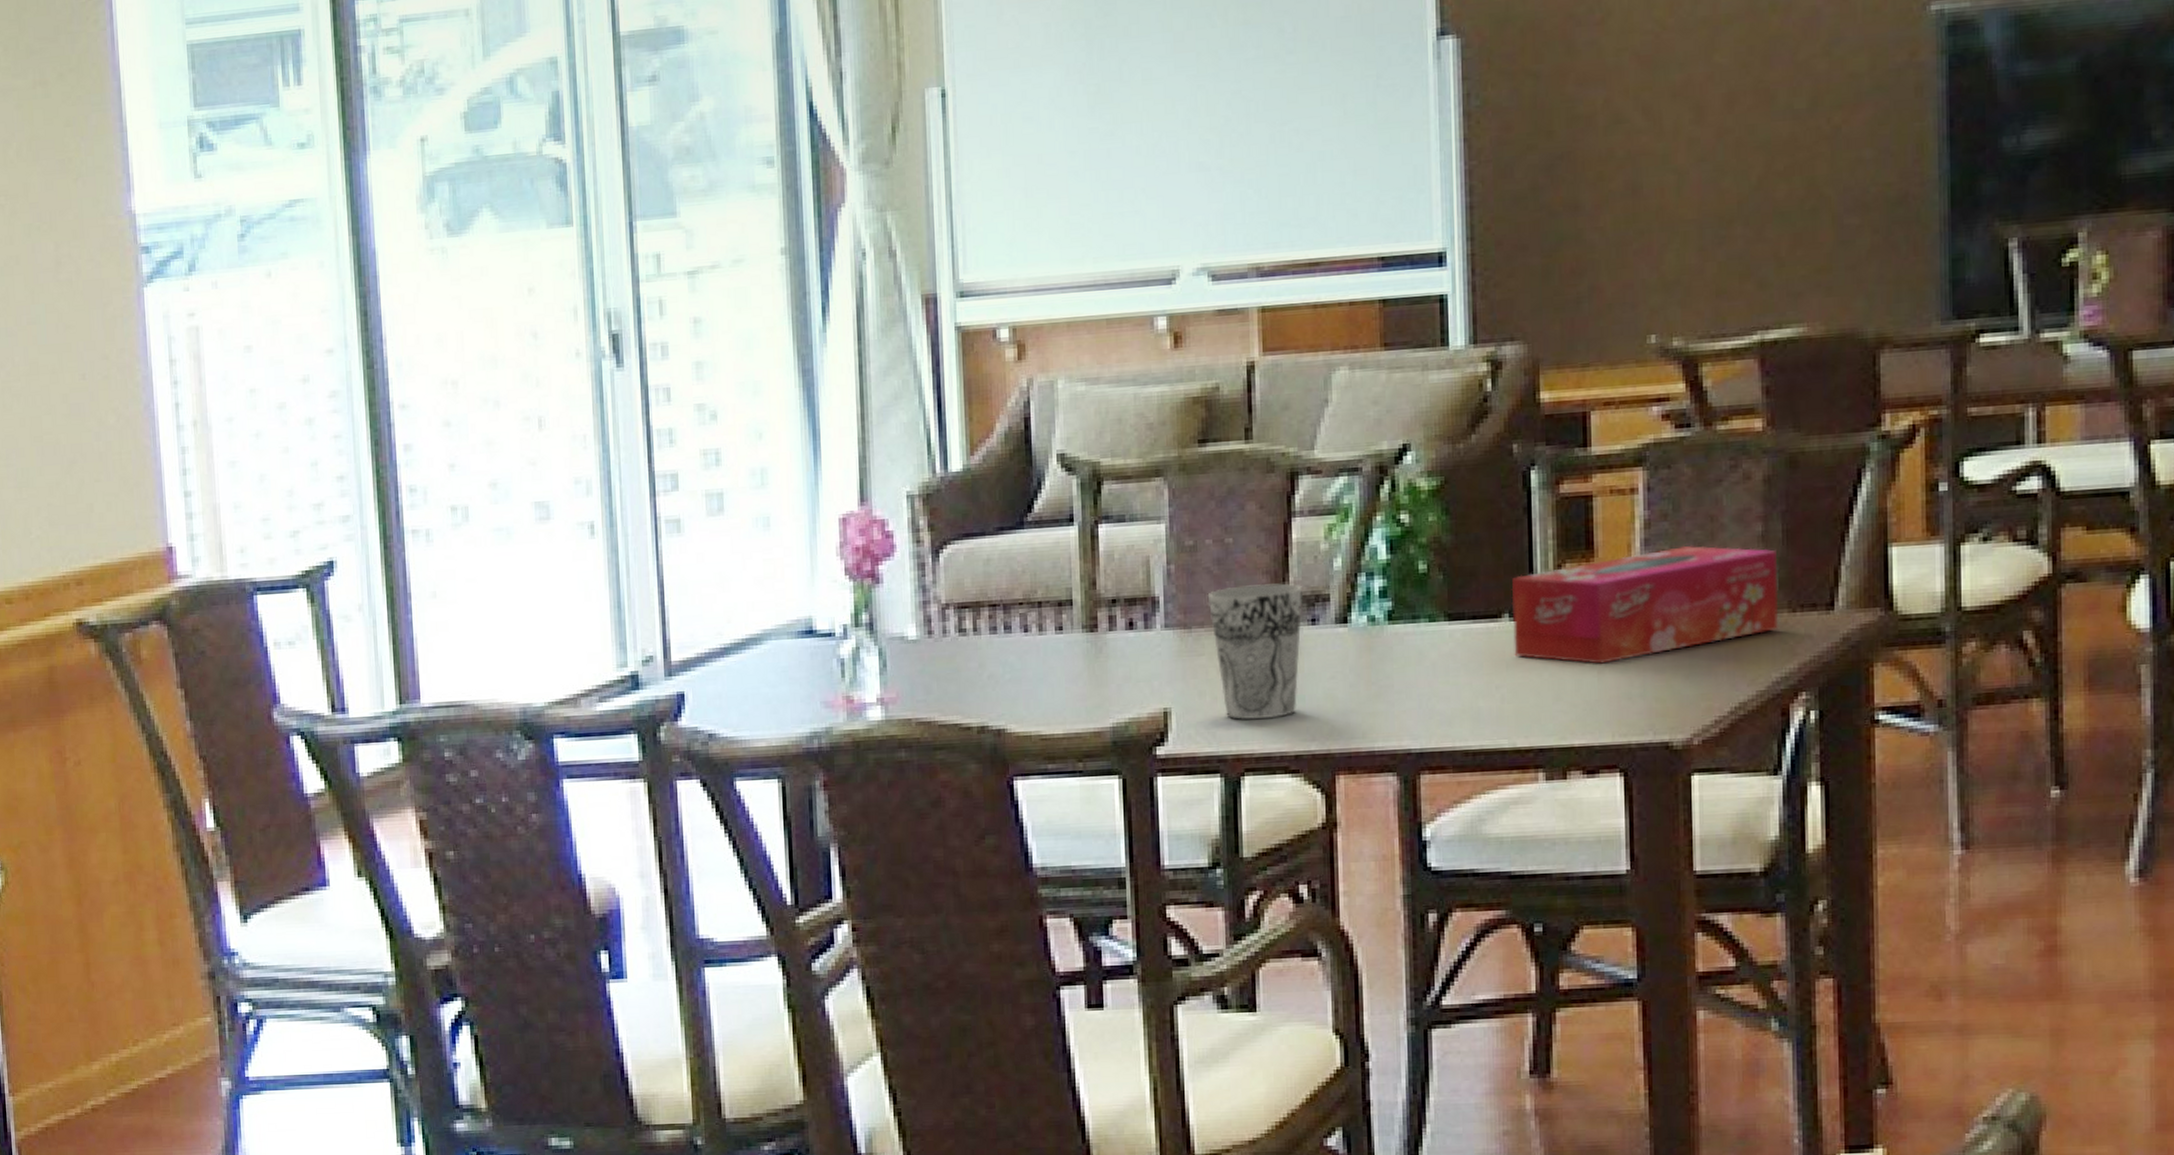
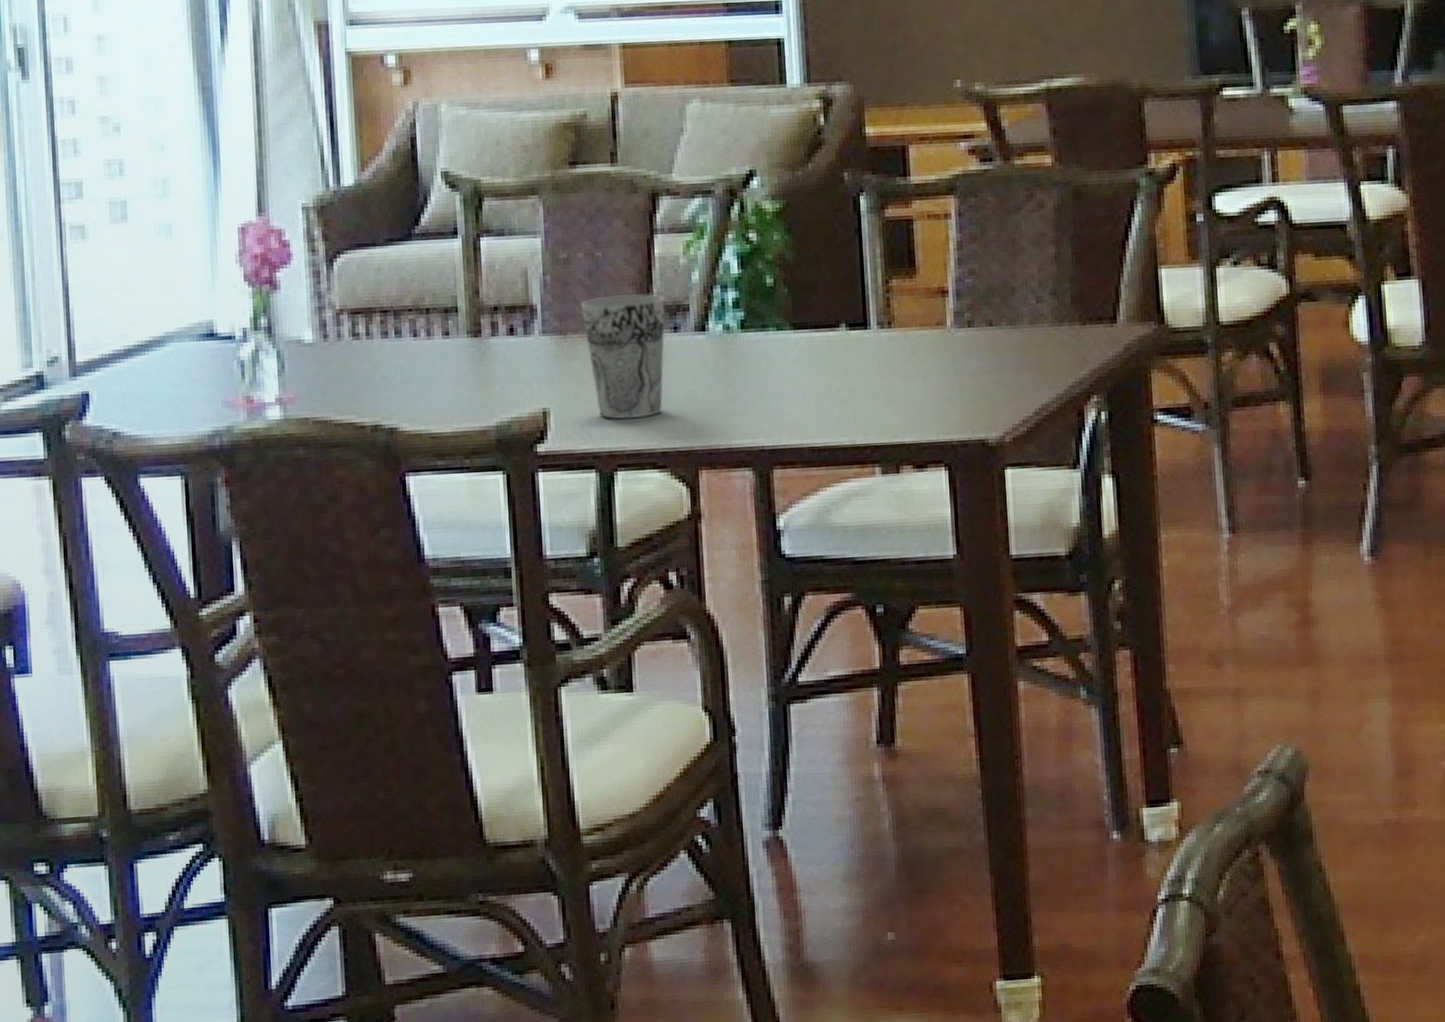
tissue box: present [1511,545,1779,664] -> none [846,265,1073,369]

